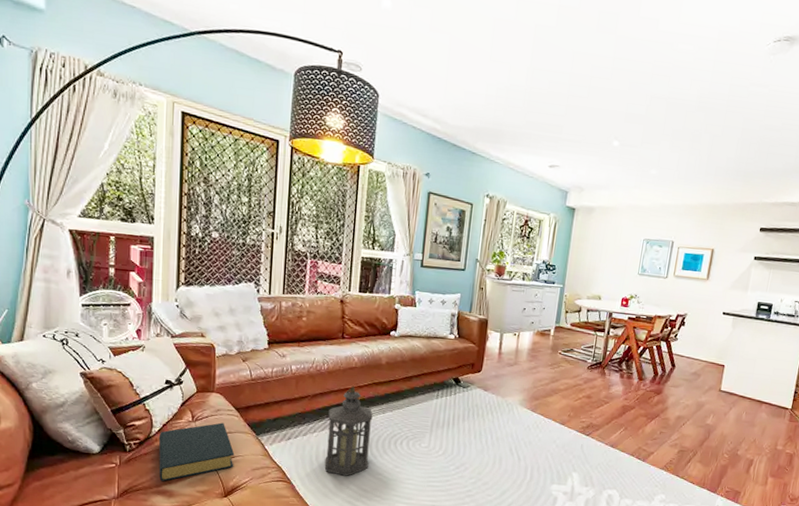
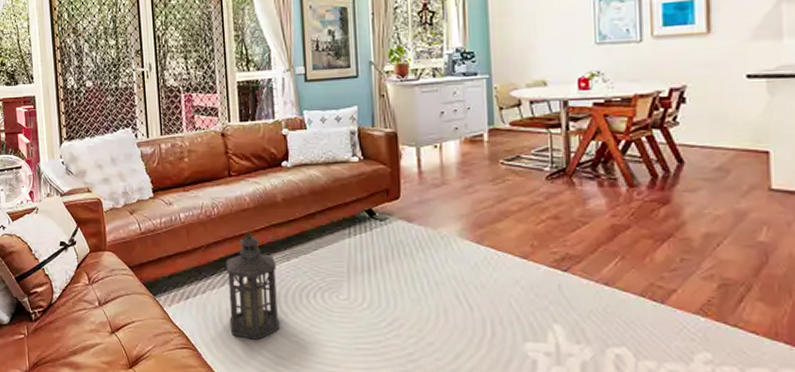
hardback book: present [158,422,235,481] -> none [59,284,135,352]

